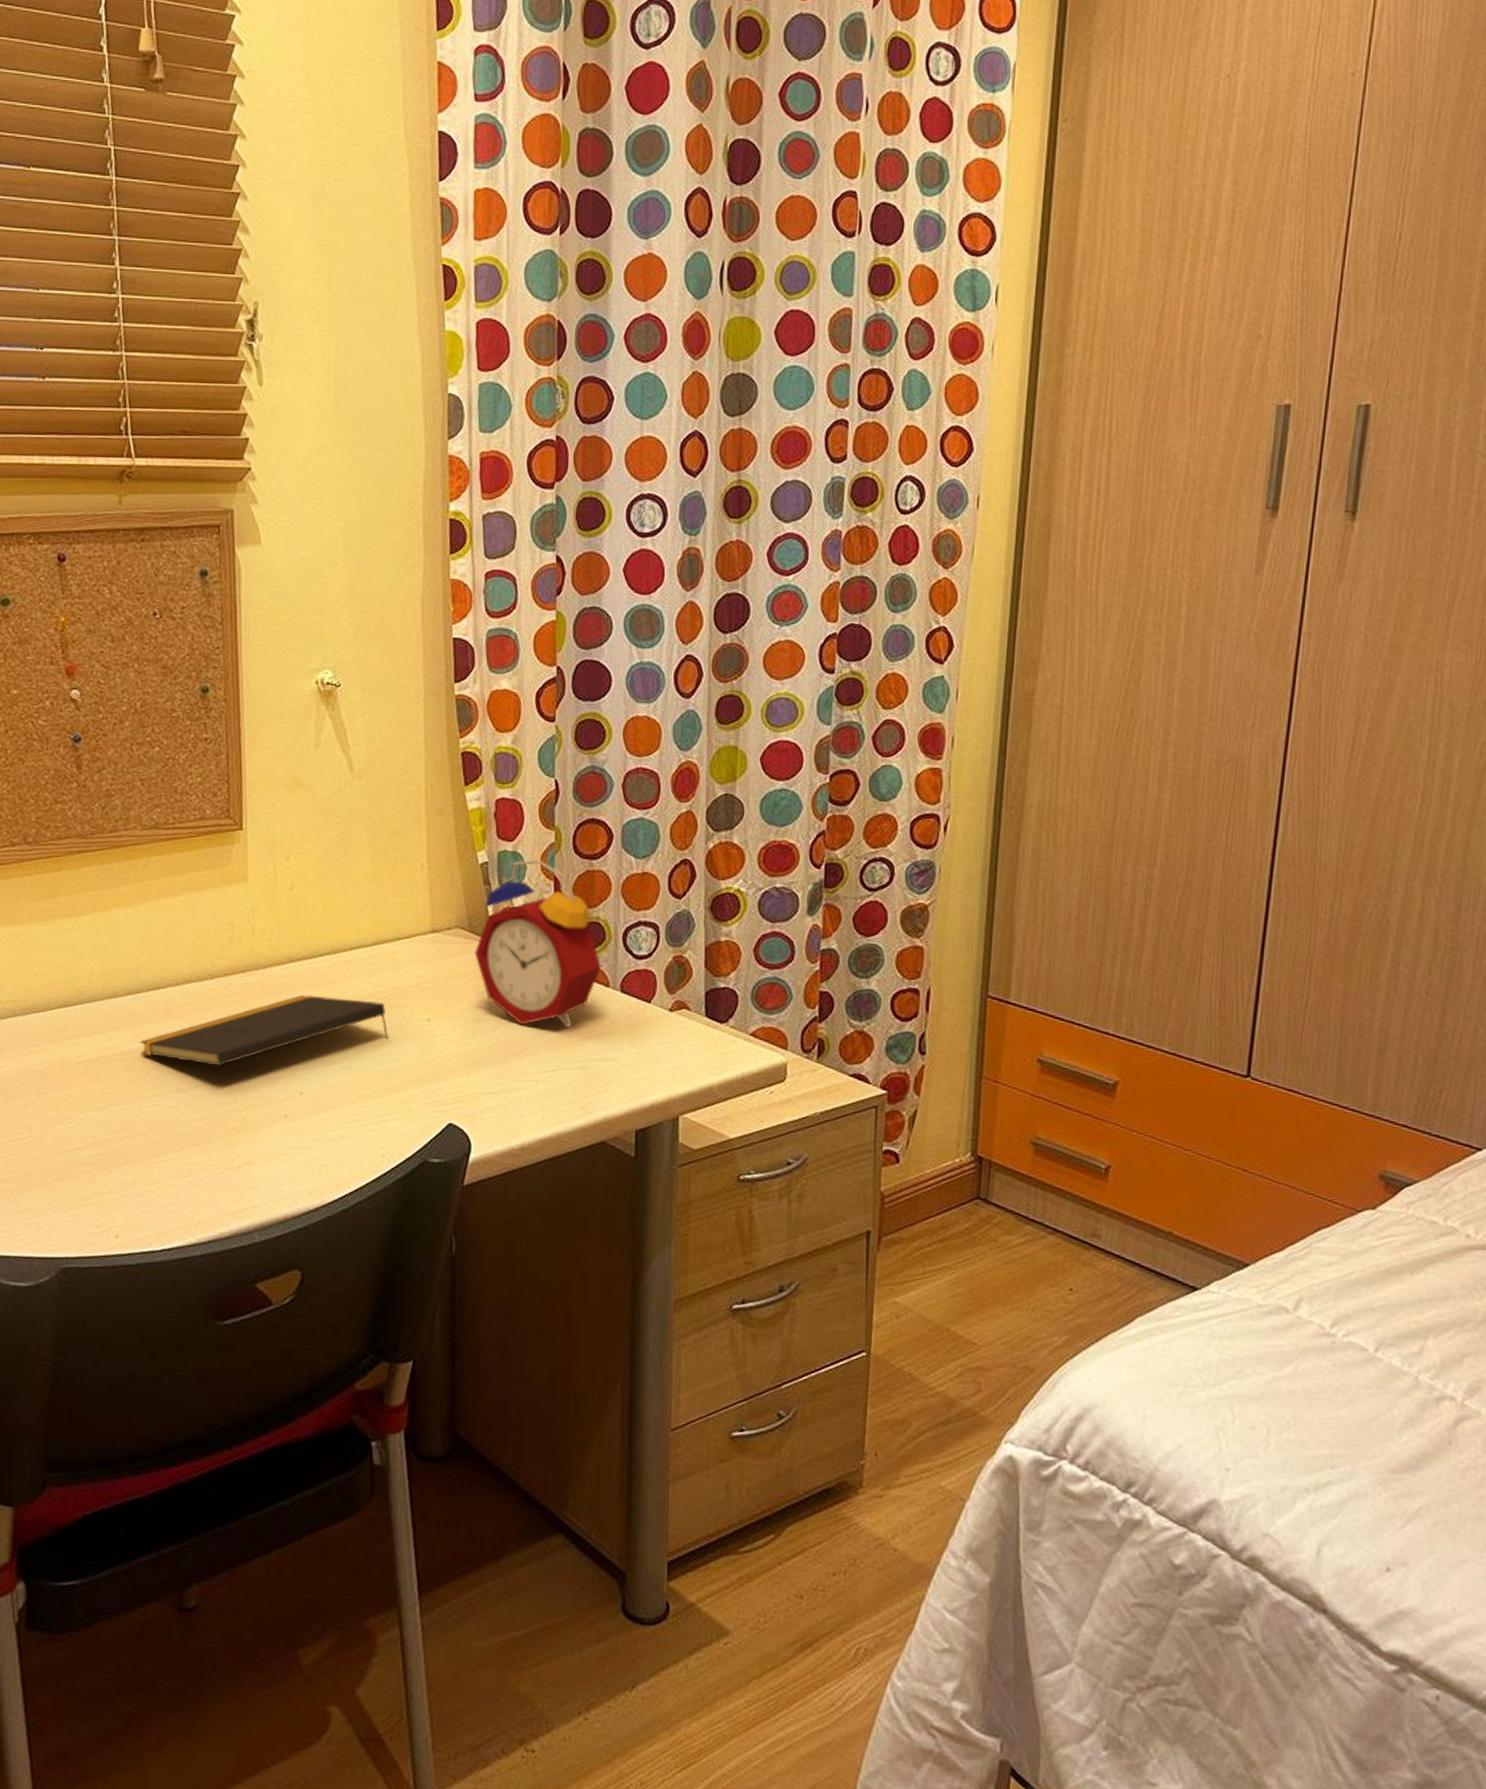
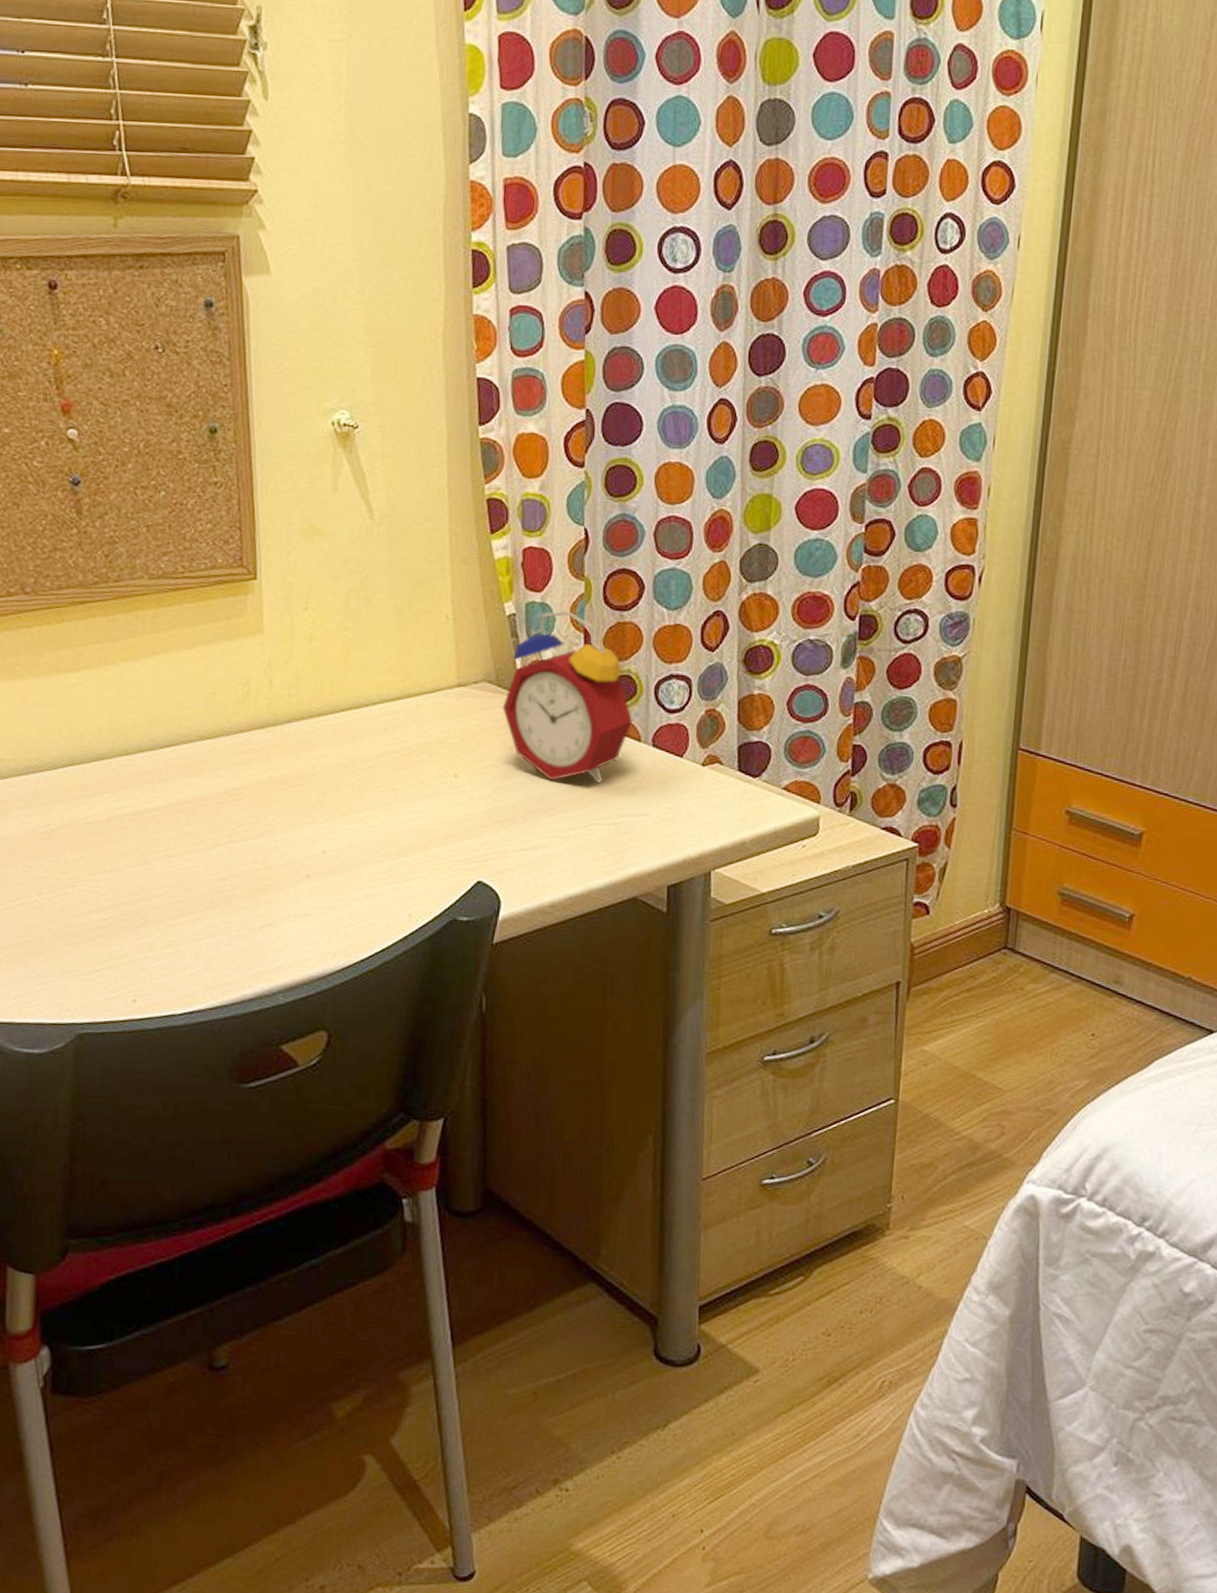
notepad: present [140,995,389,1066] -> none [153,751,415,826]

